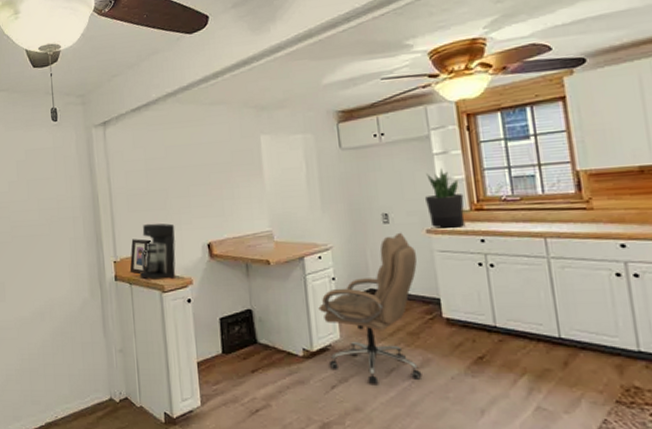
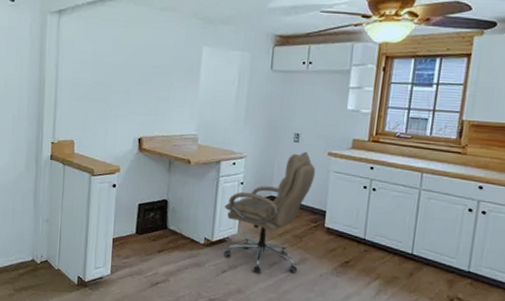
picture frame: present [129,239,152,274] -> none [65,124,89,156]
coffee maker: present [139,223,176,281] -> none [73,112,112,165]
planter: present [424,168,465,229] -> none [333,101,366,154]

